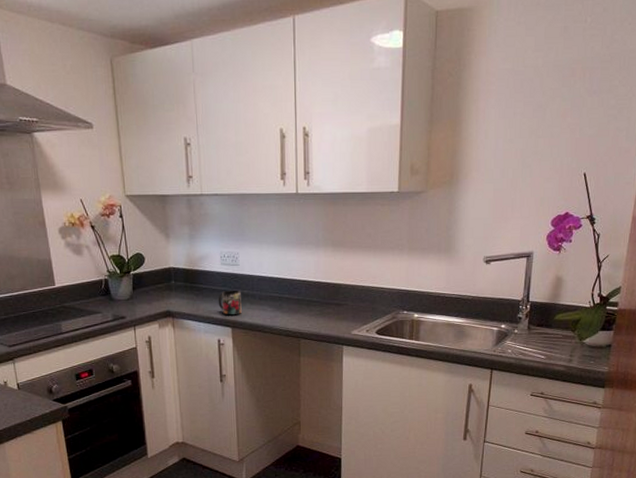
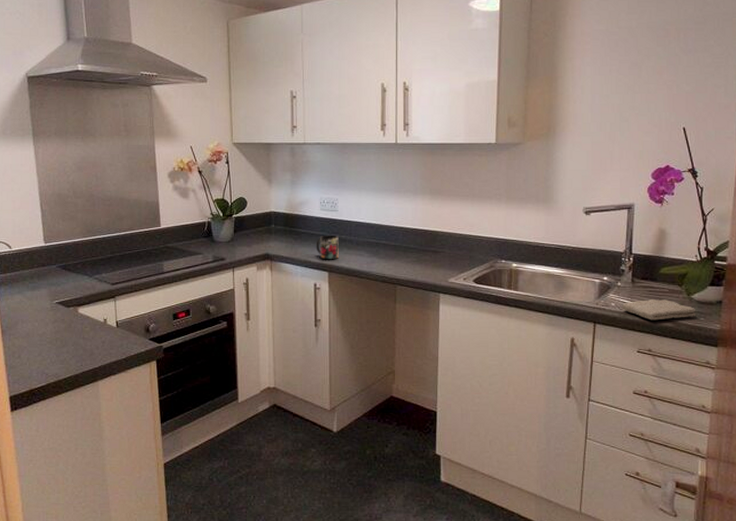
washcloth: none [518,344,586,365] -> present [622,298,695,321]

